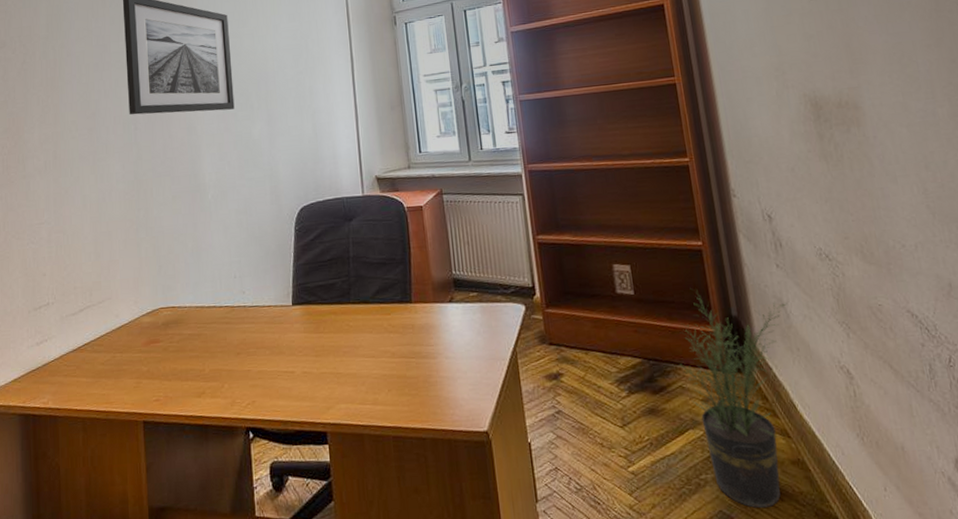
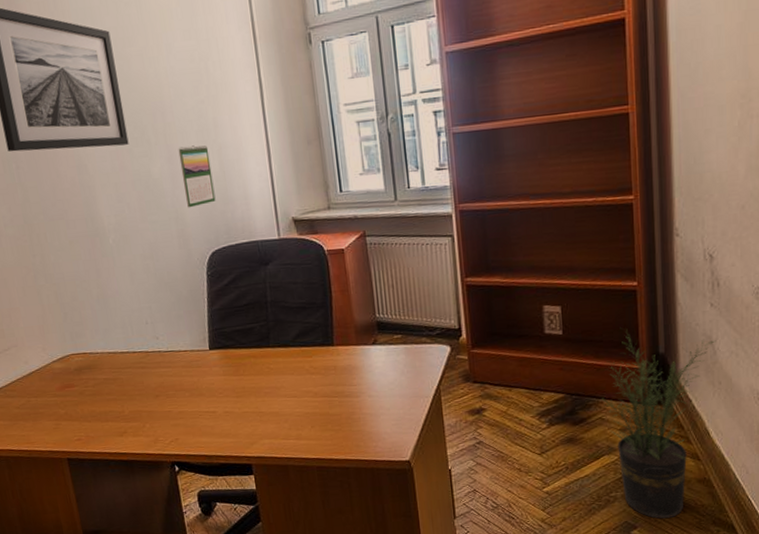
calendar: none [277,110,307,166] -> present [178,145,216,208]

